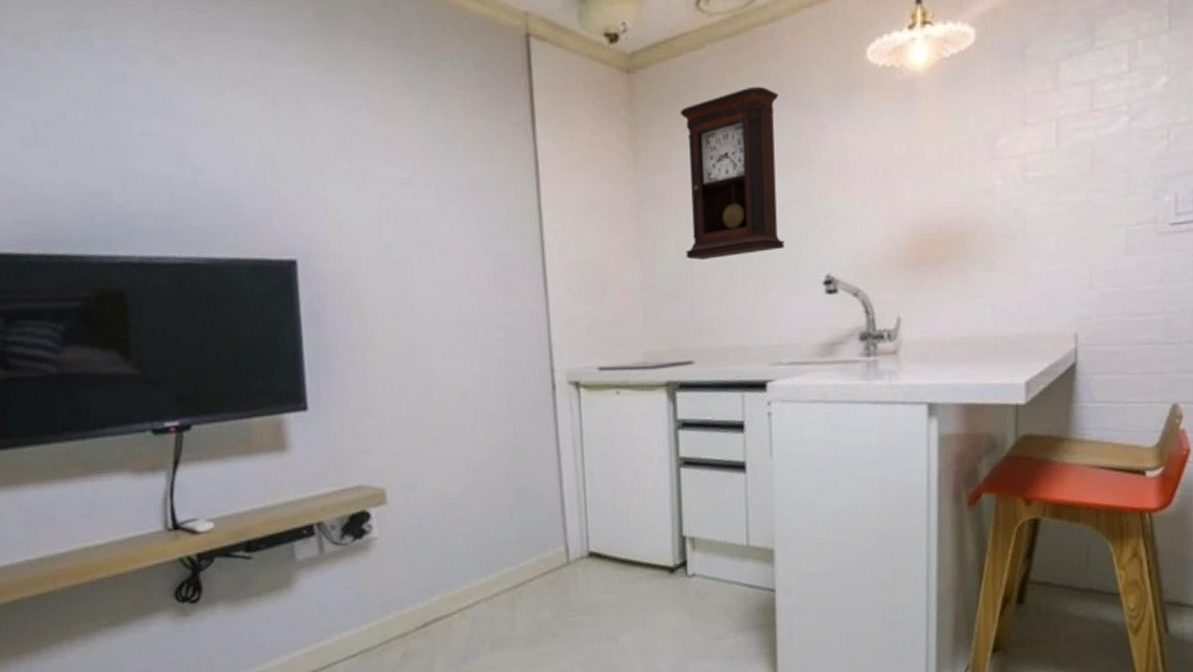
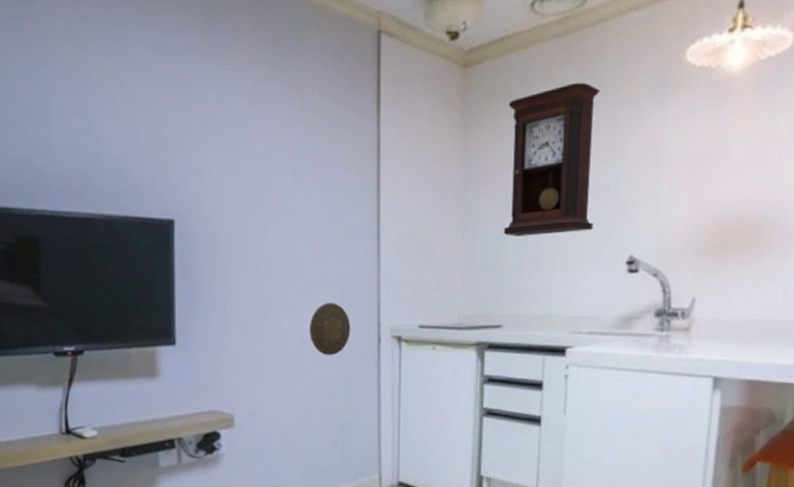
decorative plate: none [470,347,520,410] -> present [310,303,351,356]

